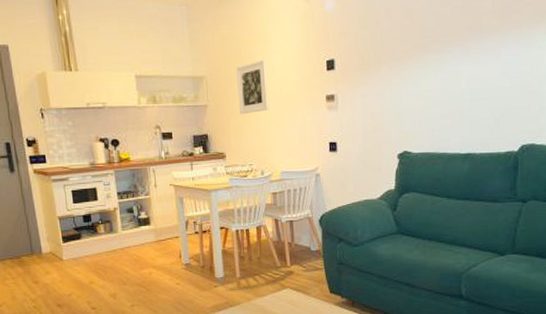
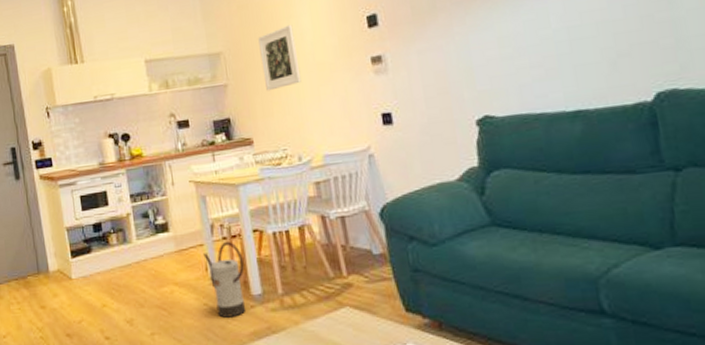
watering can: none [178,236,211,294] -> present [203,242,246,318]

